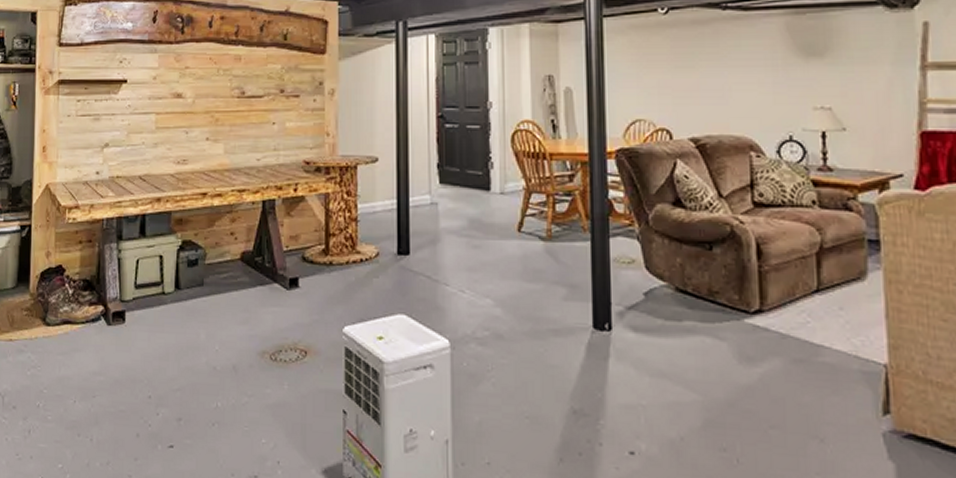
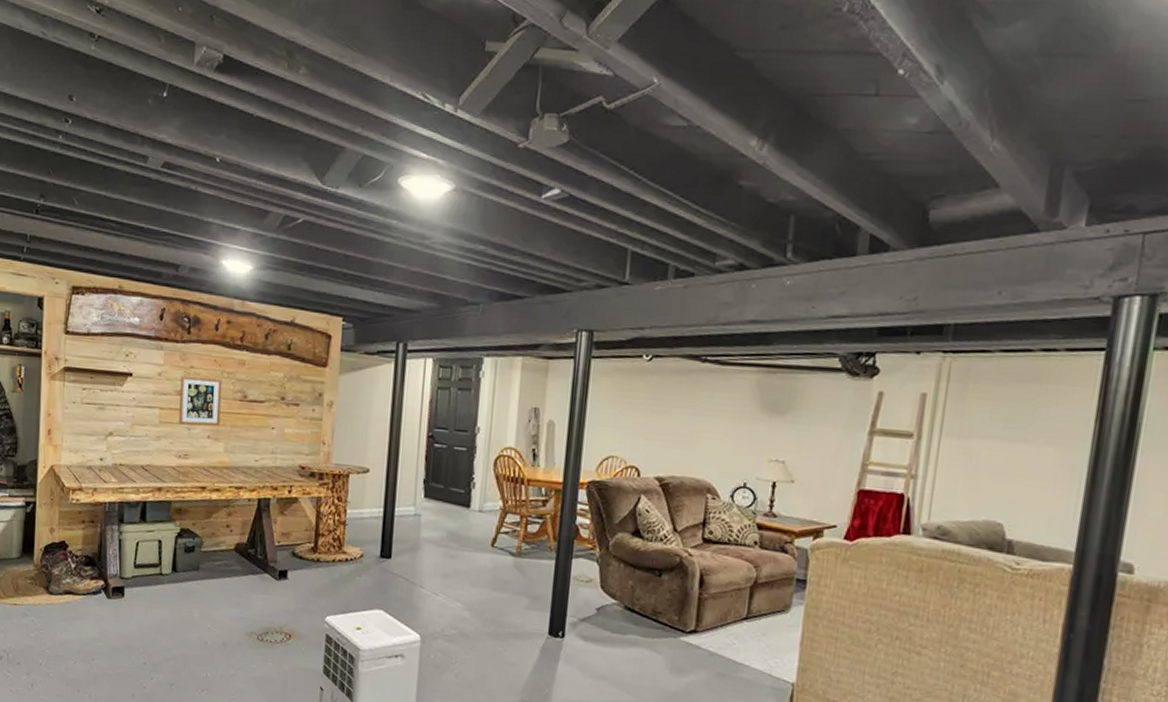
picture frame: none [176,76,219,128] -> present [179,375,222,427]

